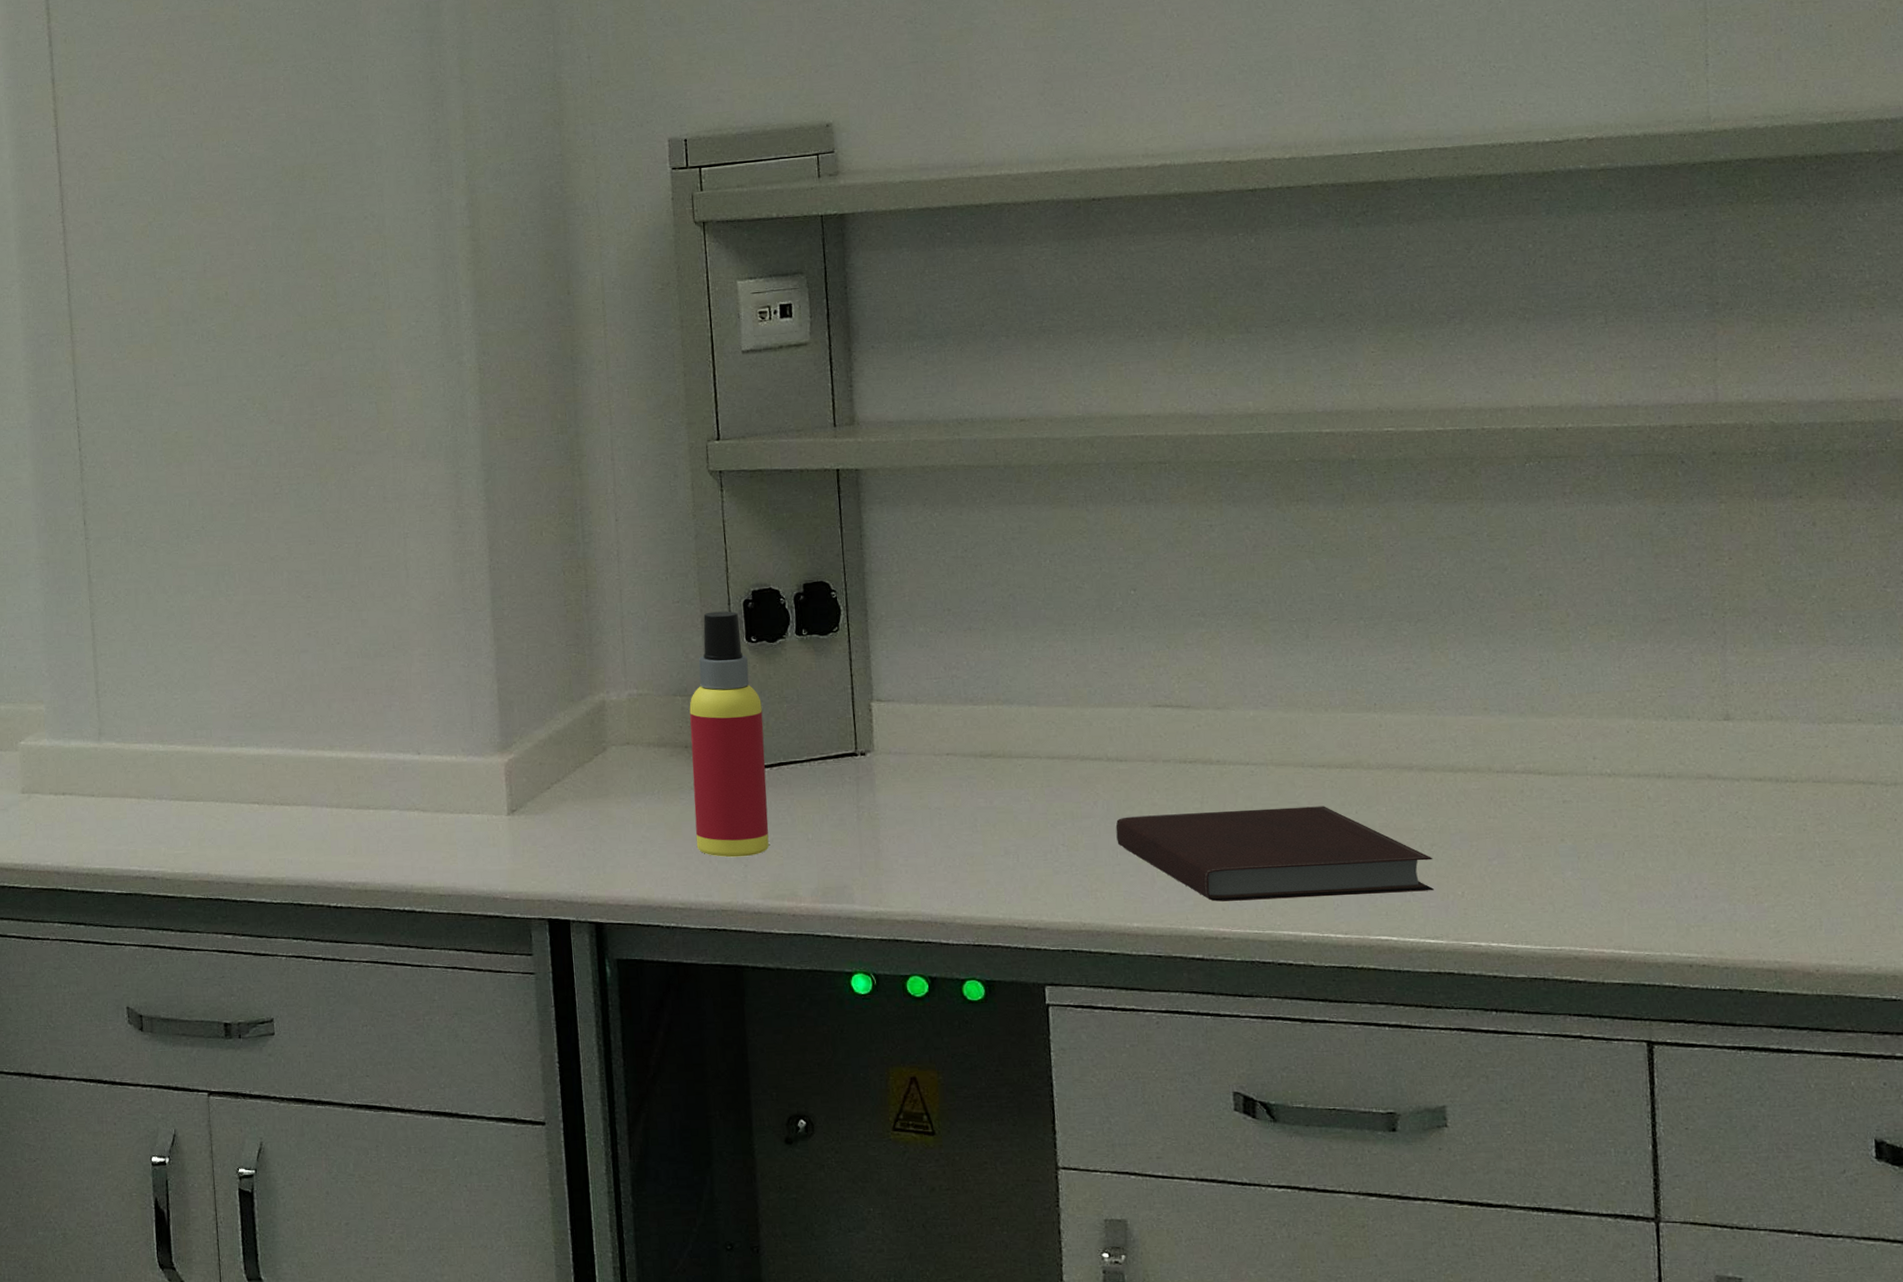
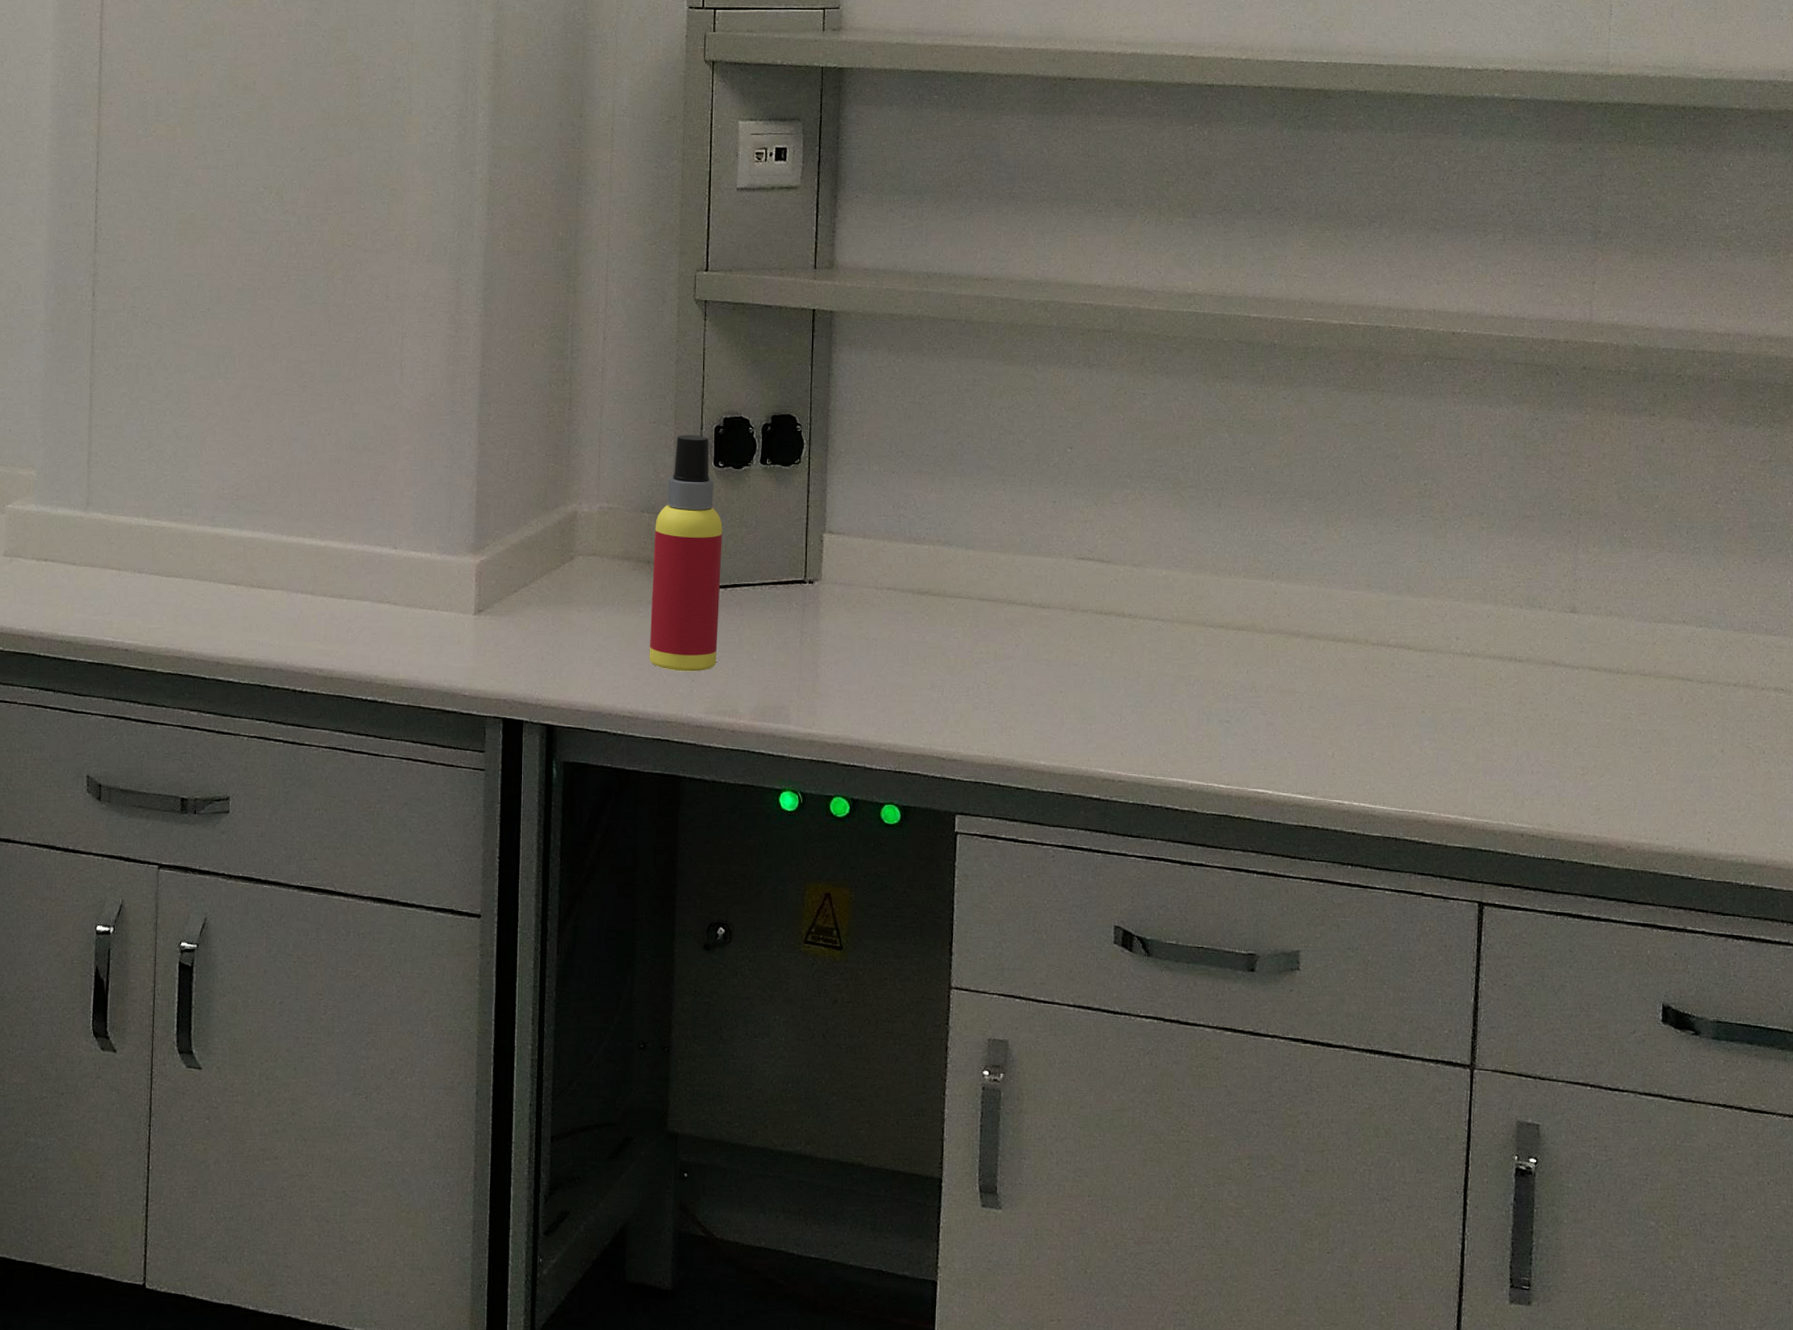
notebook: present [1115,806,1434,902] -> none [1033,660,1310,750]

